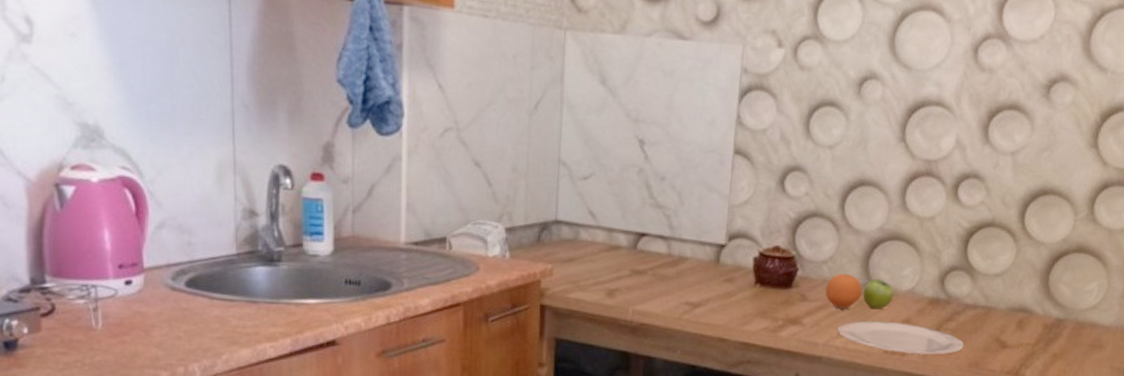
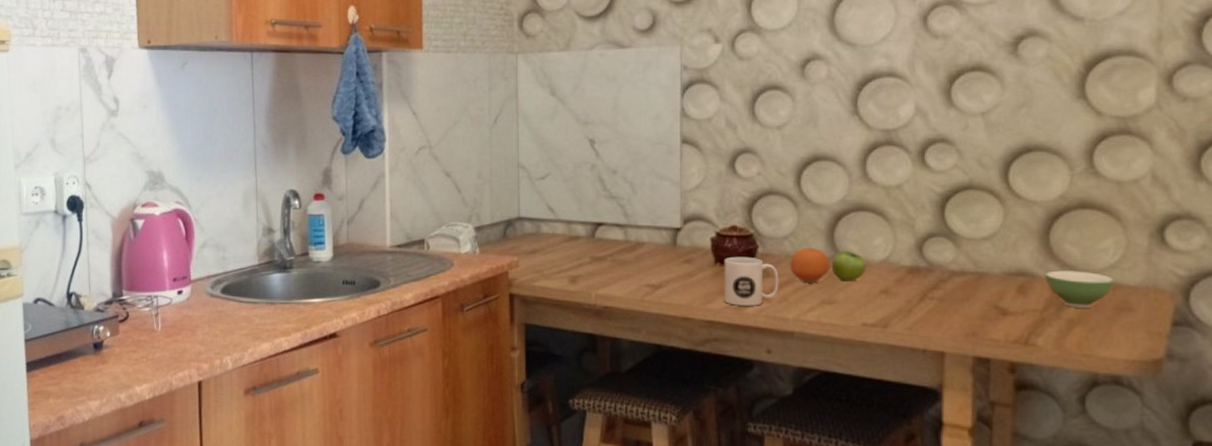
mug: none [760,278,815,330] -> present [724,256,779,306]
plate: present [837,320,965,355] -> none [807,293,956,326]
bowl: none [1040,308,1094,344] -> present [1044,270,1116,308]

